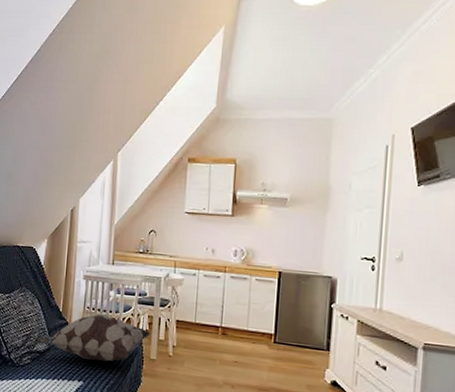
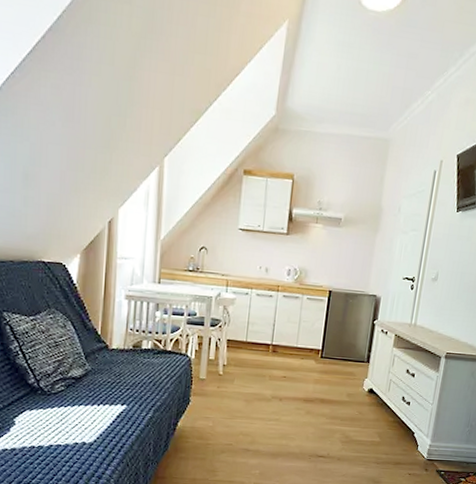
decorative pillow: present [37,314,151,362] -> none [72,336,200,384]

